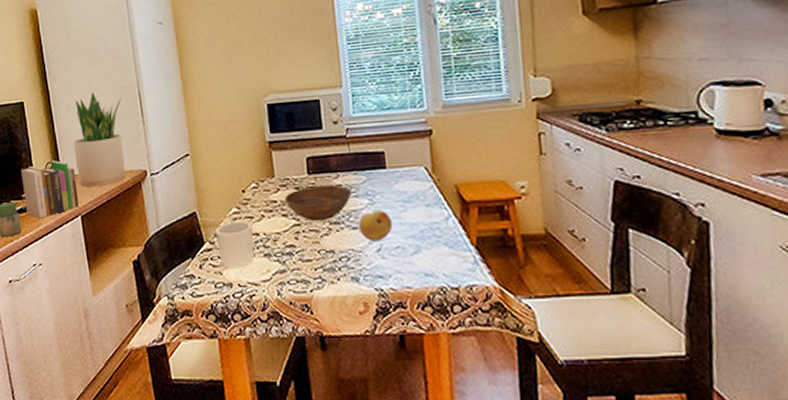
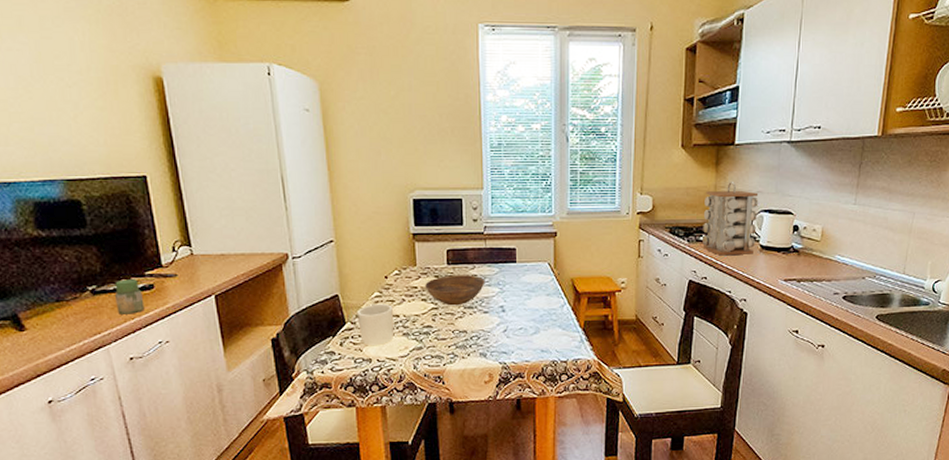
books: present [21,160,79,219] -> none [144,239,212,297]
planter: present [73,92,125,187] -> none [206,172,265,267]
fruit: present [359,209,393,242] -> none [490,297,518,324]
spice rack: none [623,48,707,146] -> present [702,181,759,256]

